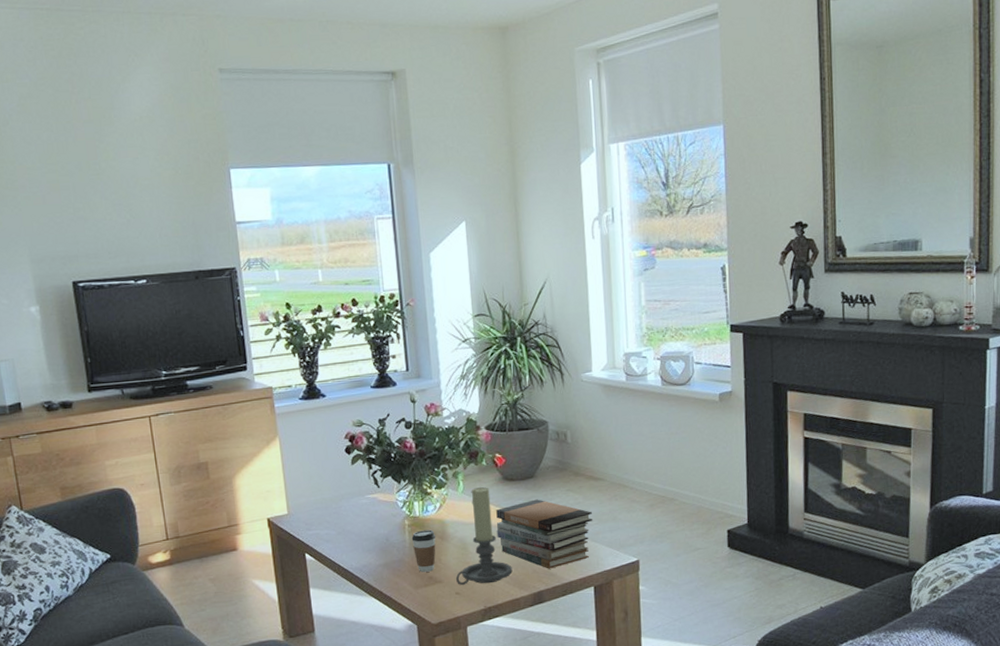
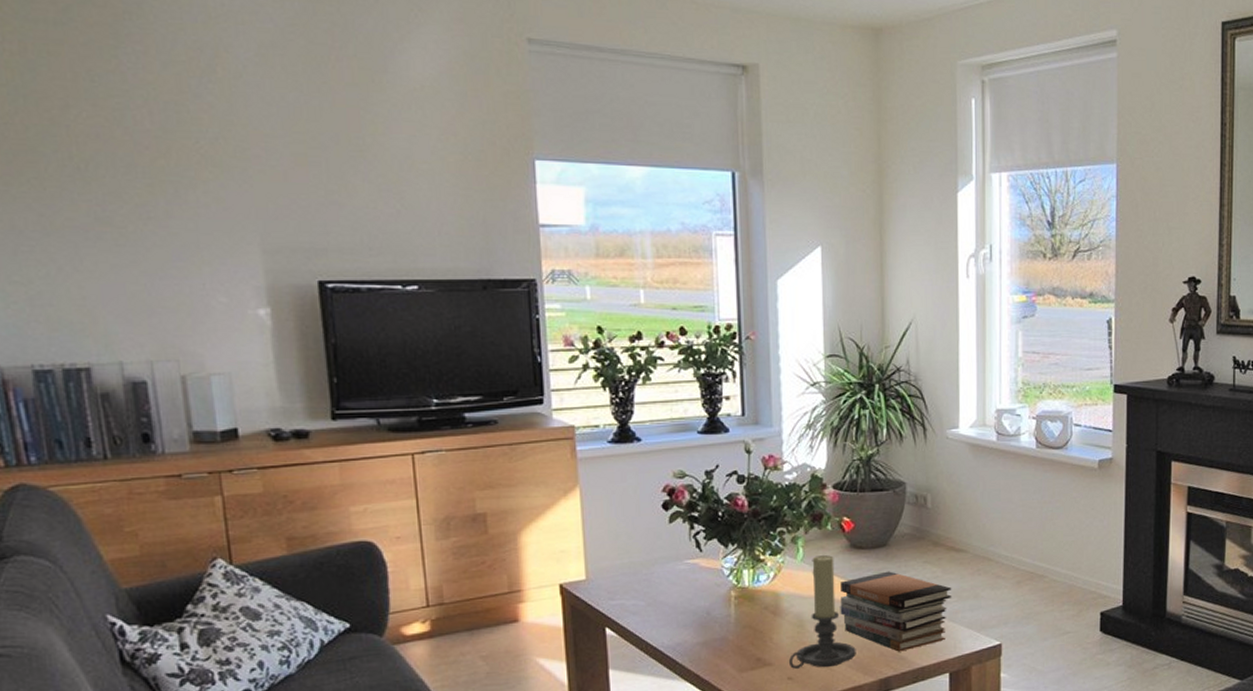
coffee cup: present [411,529,436,572] -> none [738,603,768,653]

